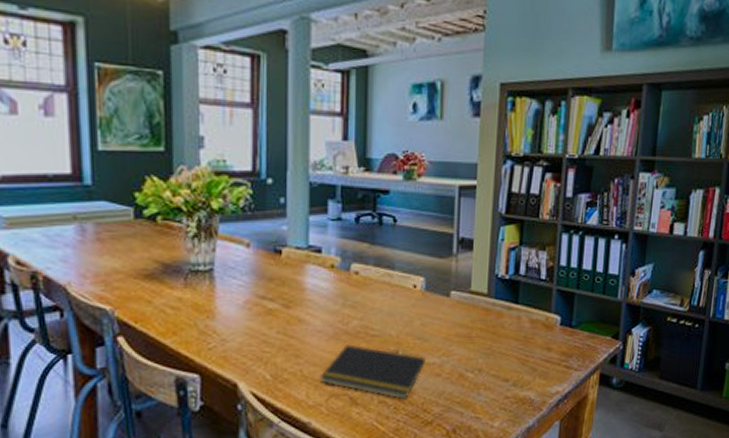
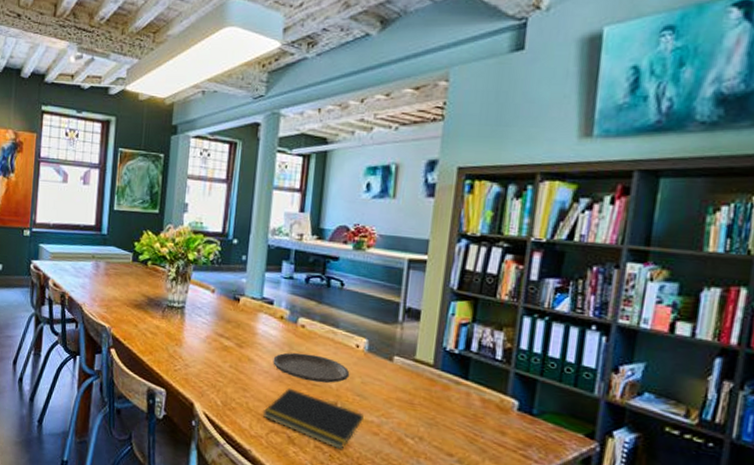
plate: none [326,303,409,333] -> present [273,352,350,383]

